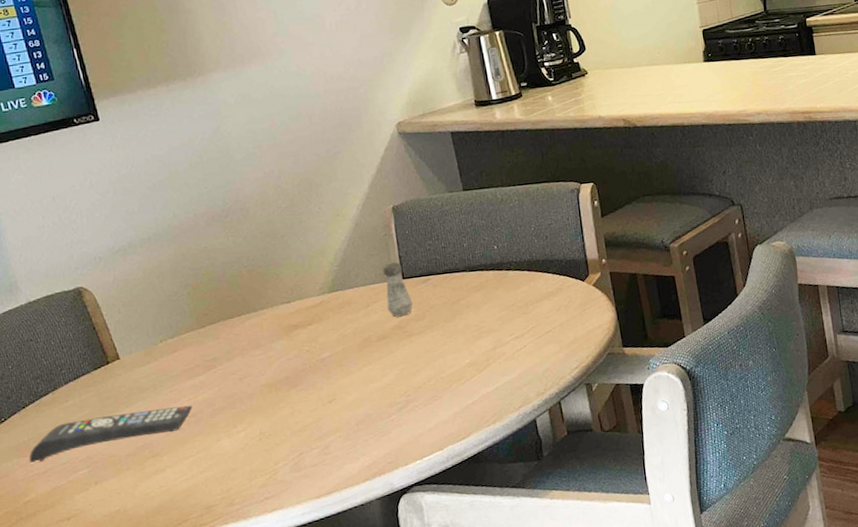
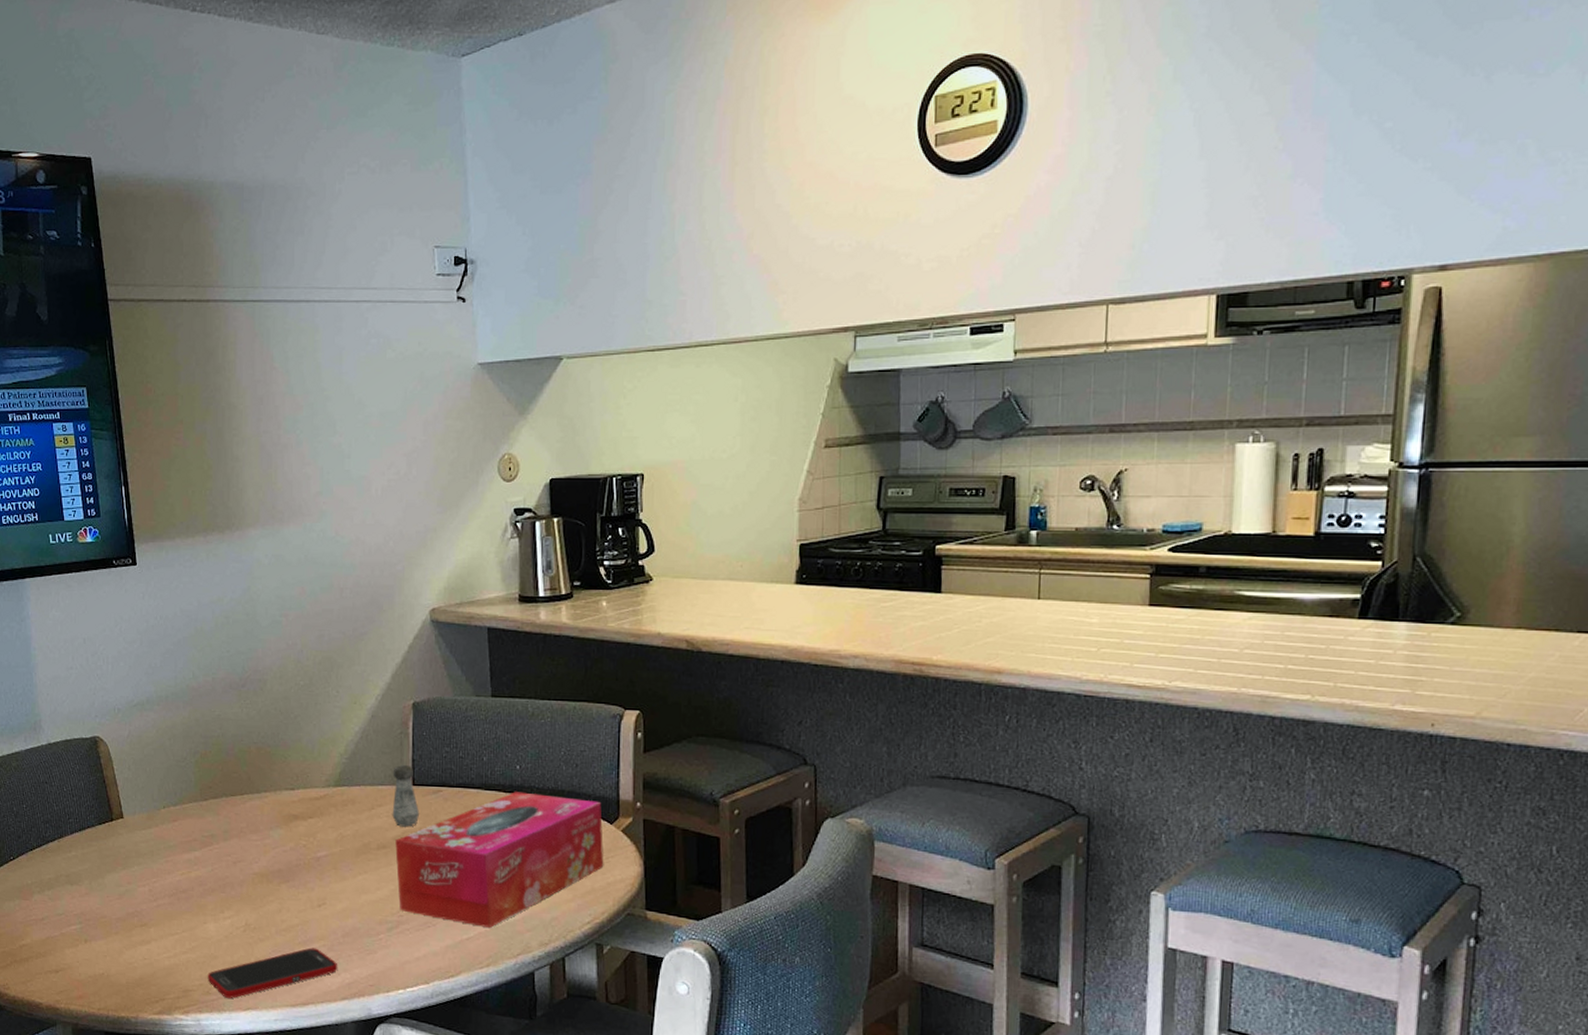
remote control: present [28,405,193,463] -> none [29,873,185,908]
cell phone: none [228,440,357,505] -> present [207,947,338,998]
tissue box: none [394,264,583,391] -> present [395,792,604,928]

